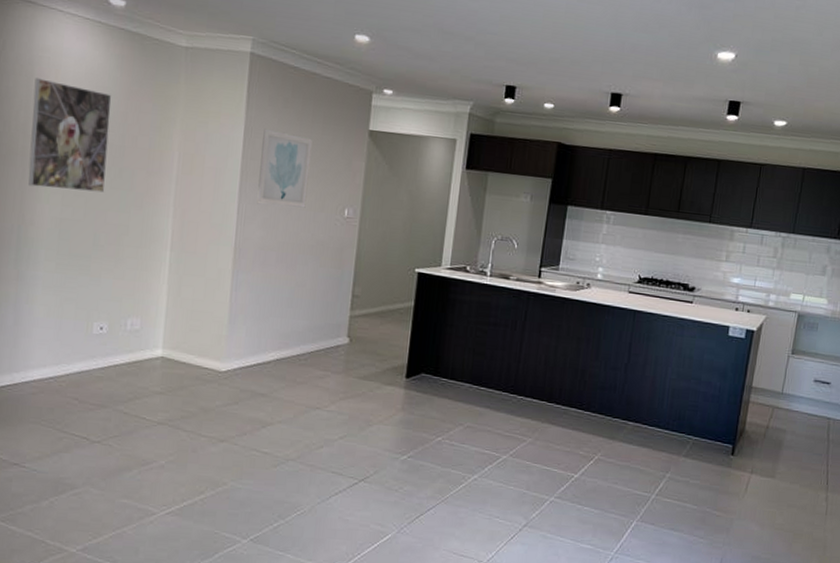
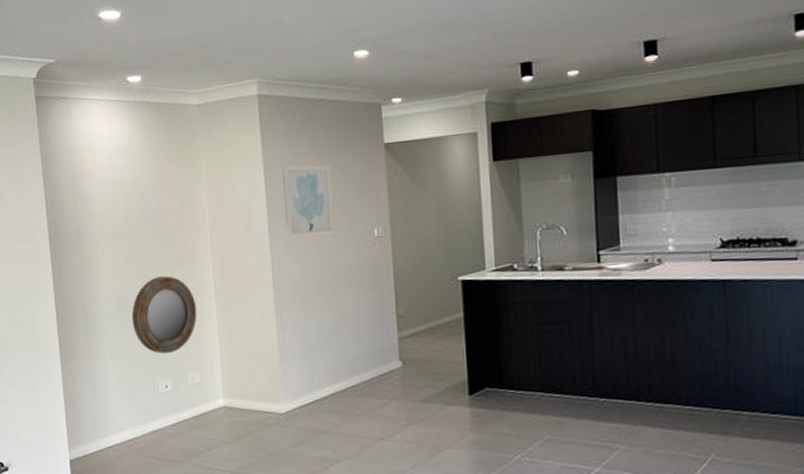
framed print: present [28,78,112,193] -> none [77,164,150,264]
home mirror: none [73,214,149,296] -> present [131,276,197,354]

